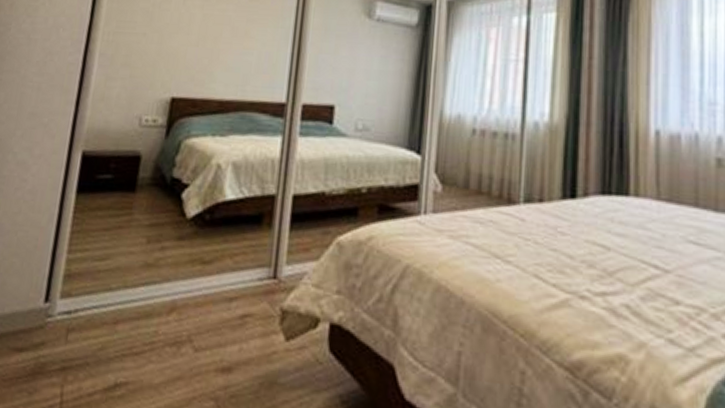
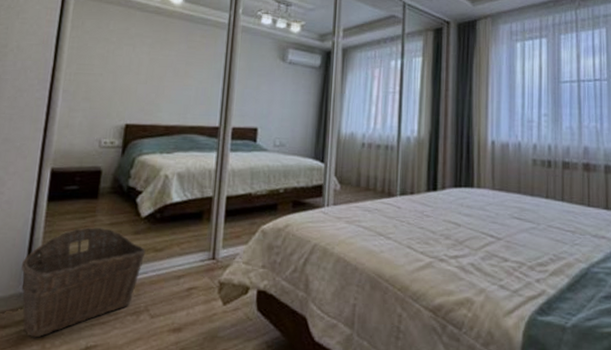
wicker basket: none [42,228,191,367] -> present [21,227,146,338]

